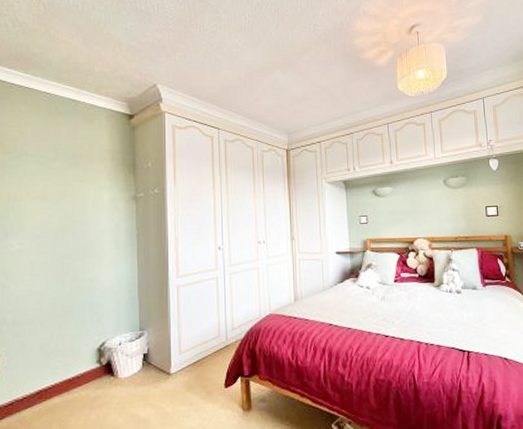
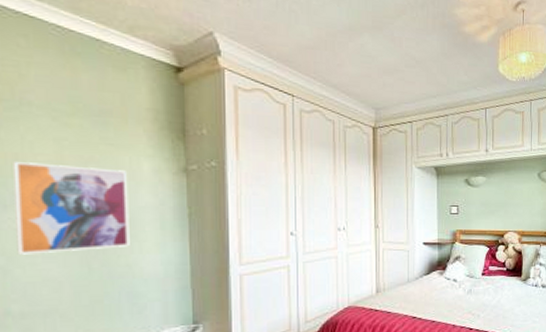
wall art: none [13,199,92,273] -> present [13,162,130,255]

